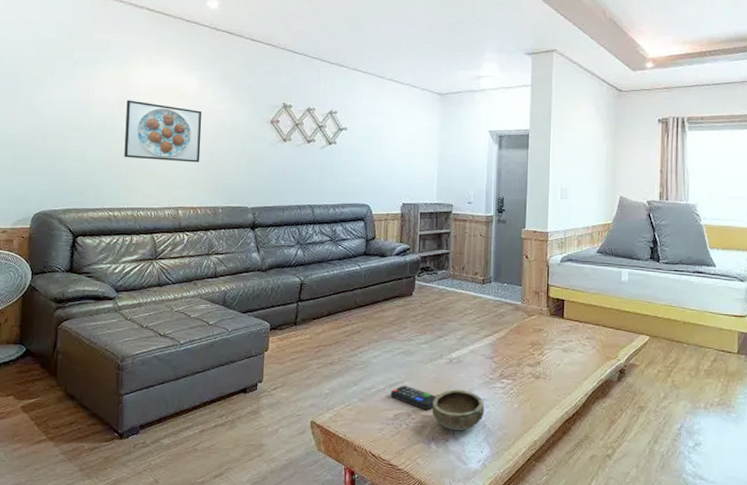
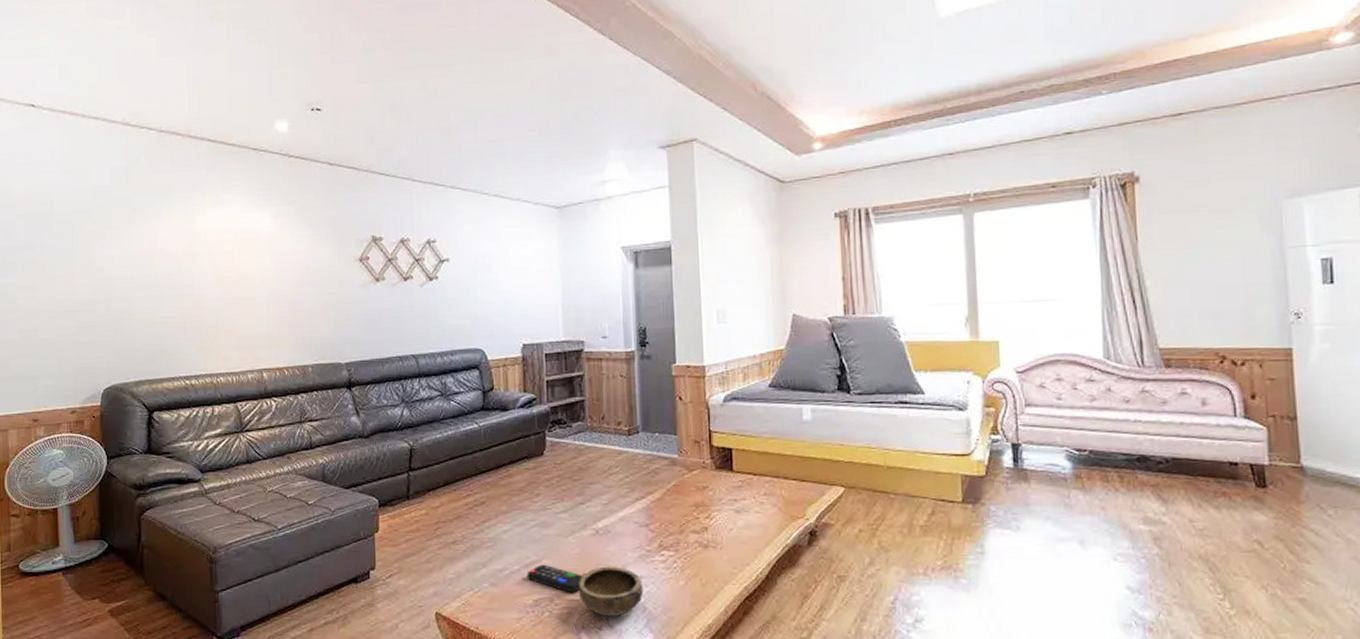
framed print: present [124,100,202,163] -> none [194,248,282,316]

